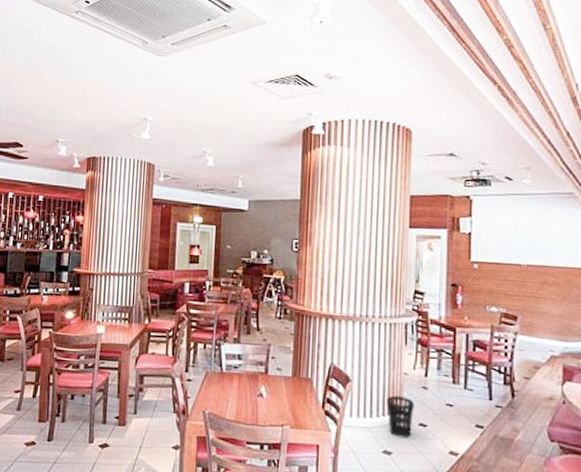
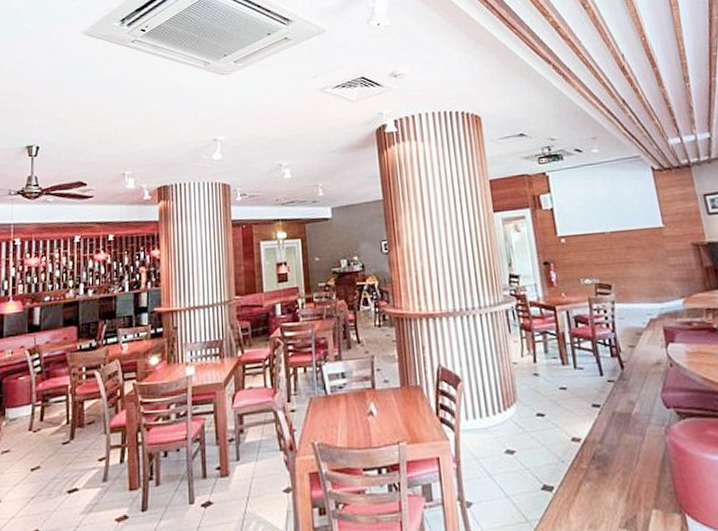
wastebasket: present [387,396,414,439] -> none [500,388,531,433]

